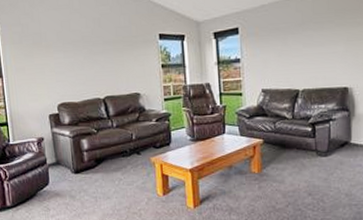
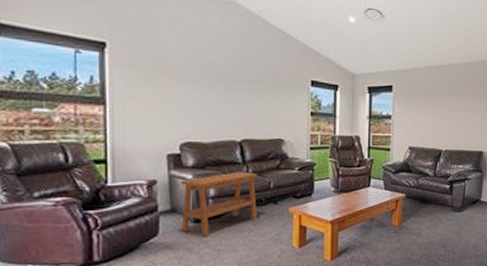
side table: none [61,126,124,186] -> present [181,172,257,238]

